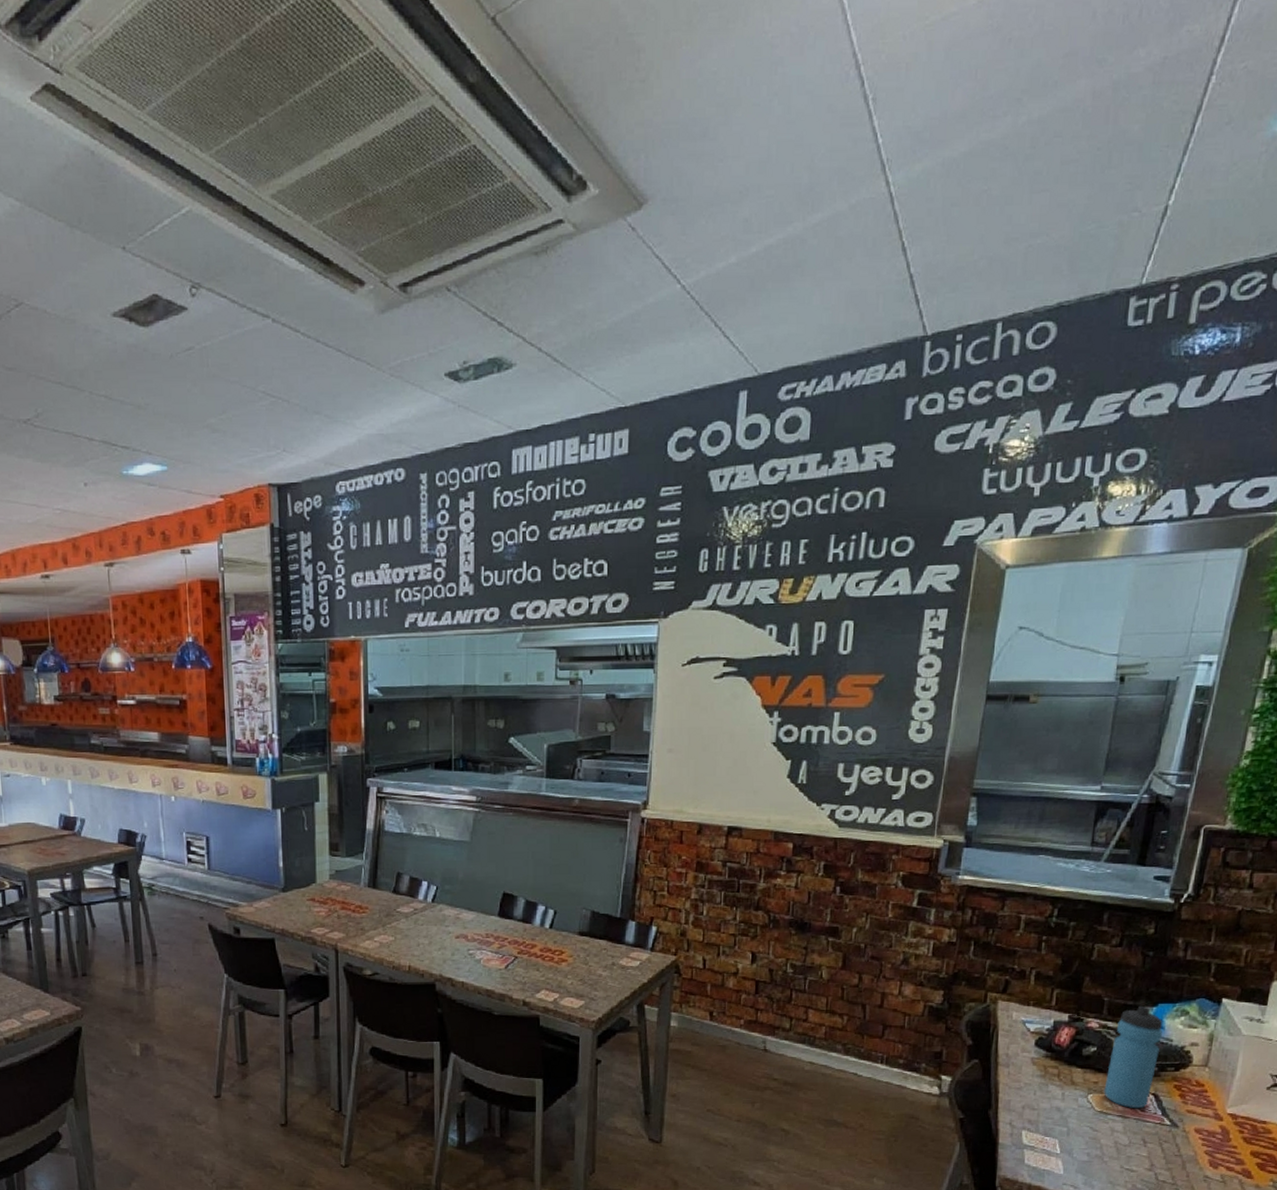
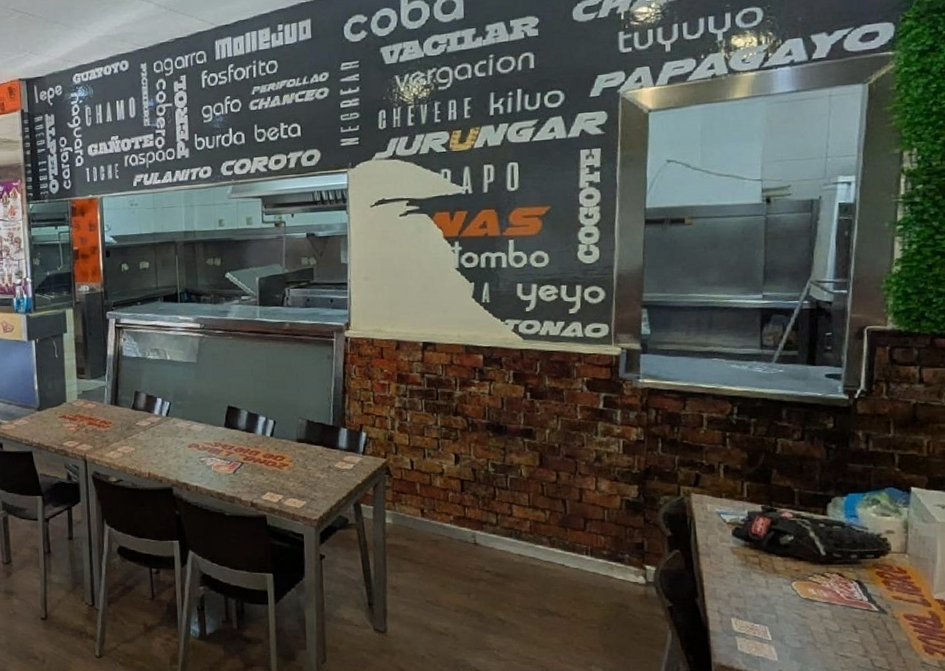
water bottle: present [1104,1005,1163,1109] -> none [806,495,857,596]

